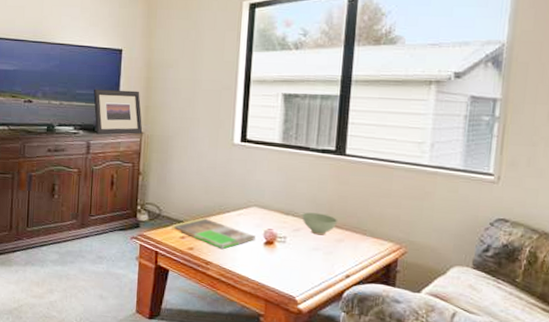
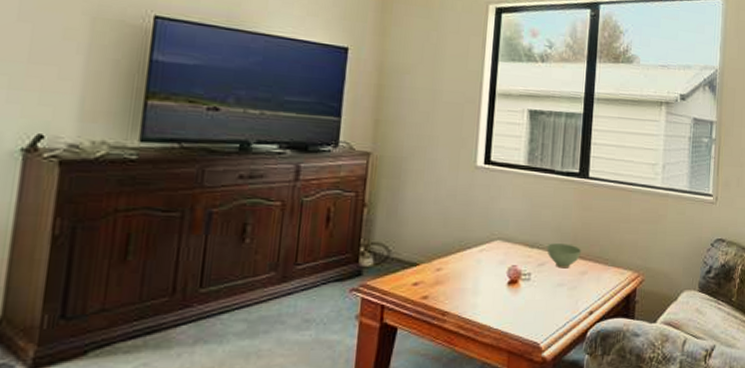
picture frame: present [93,89,143,135] -> none [308,95,371,156]
magazine: present [172,217,256,250] -> none [403,257,499,295]

